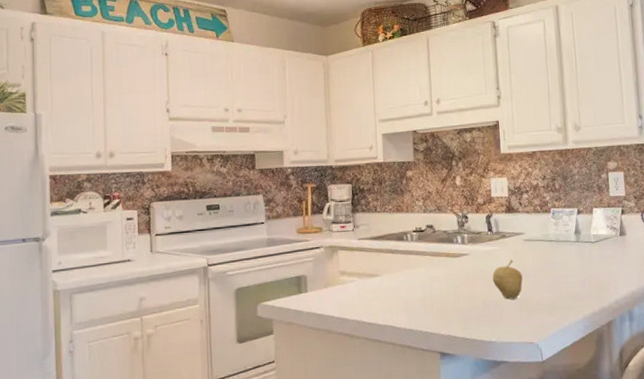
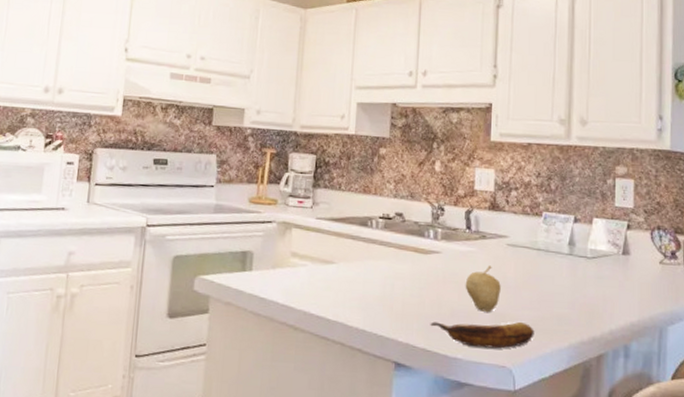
banana: none [466,304,554,330] -> present [430,321,534,349]

